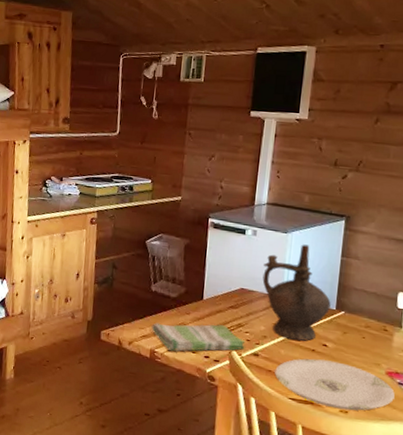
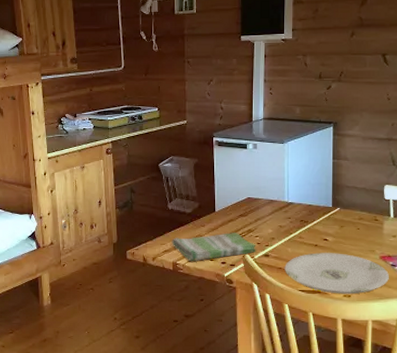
ceremonial vessel: present [262,244,331,341] -> none [266,152,327,239]

